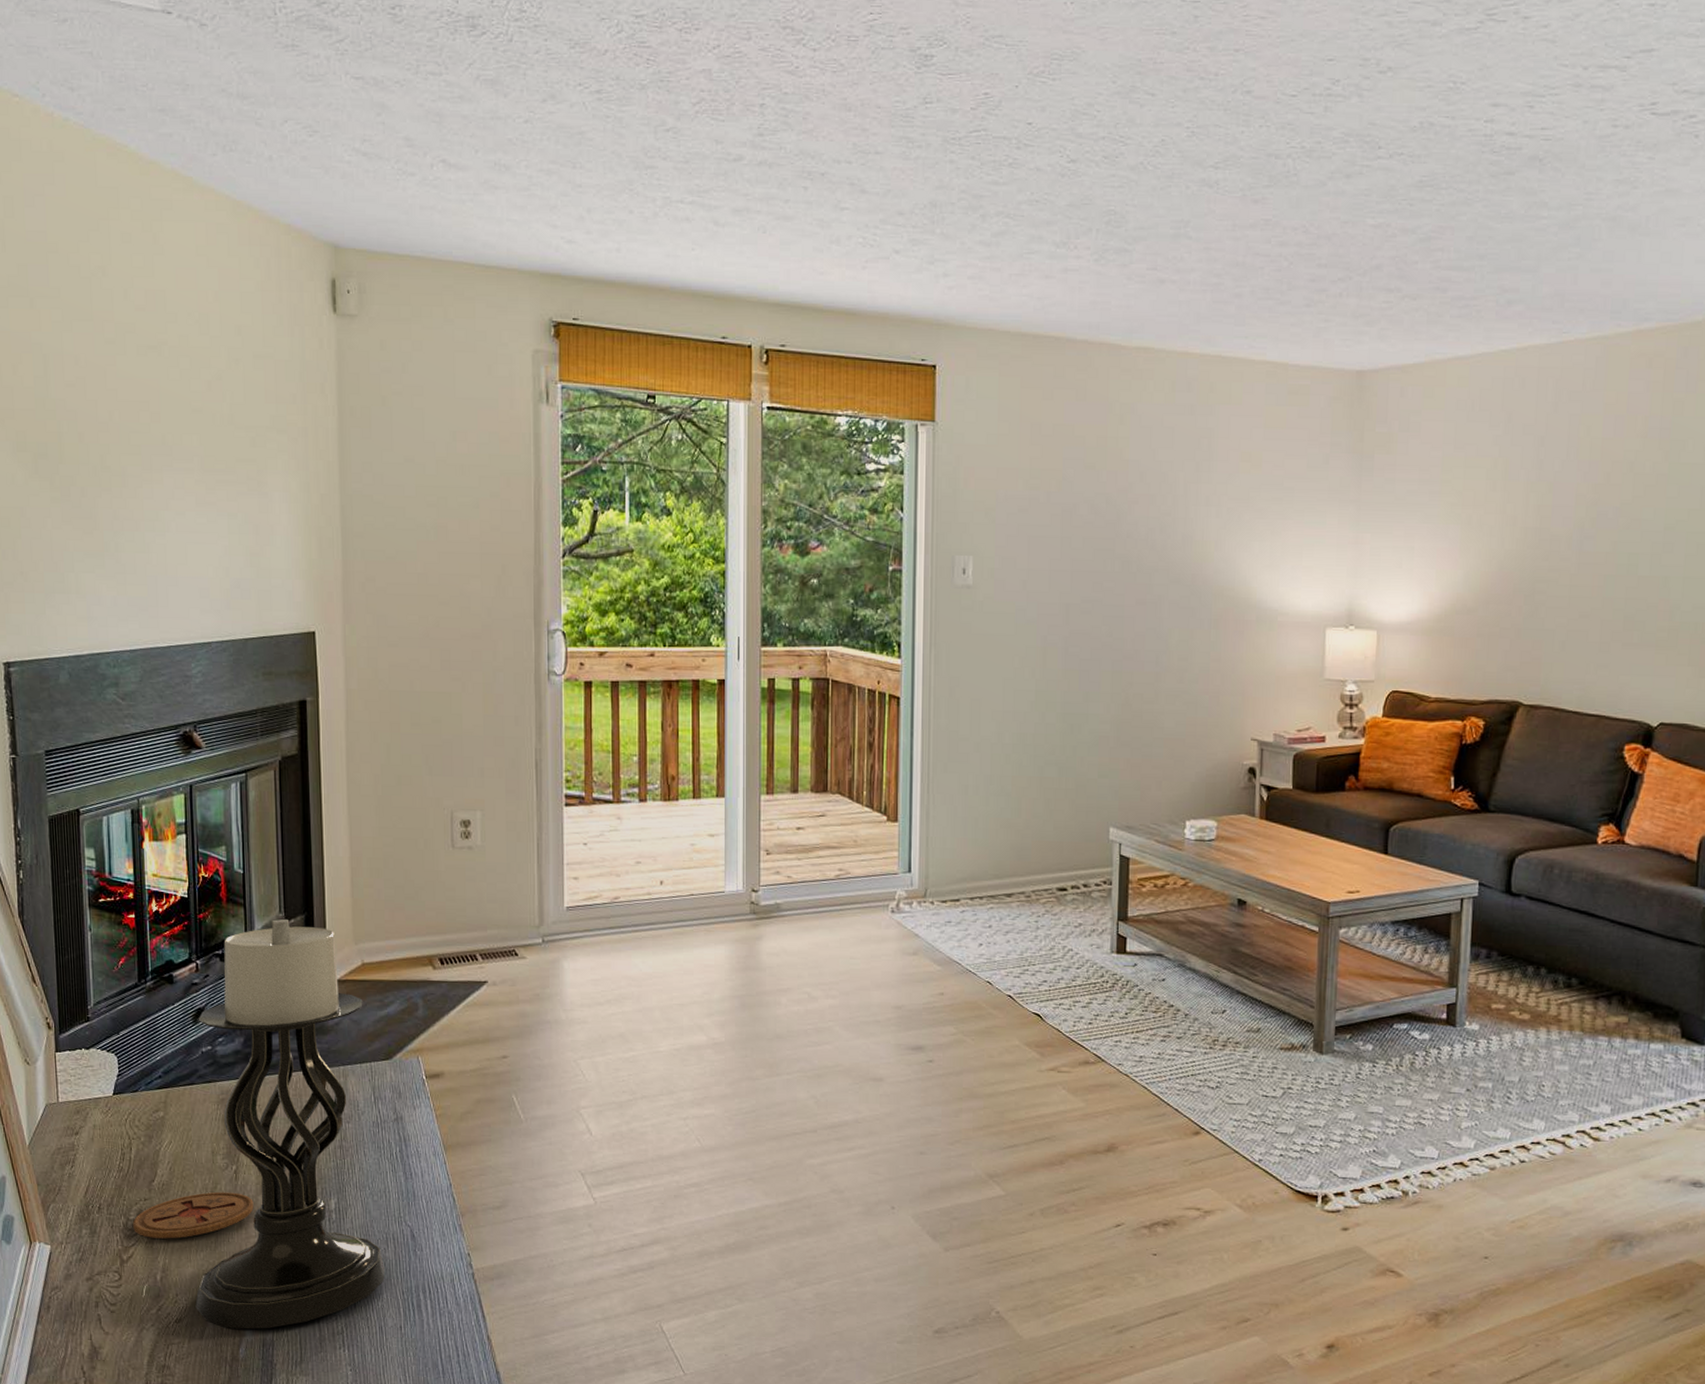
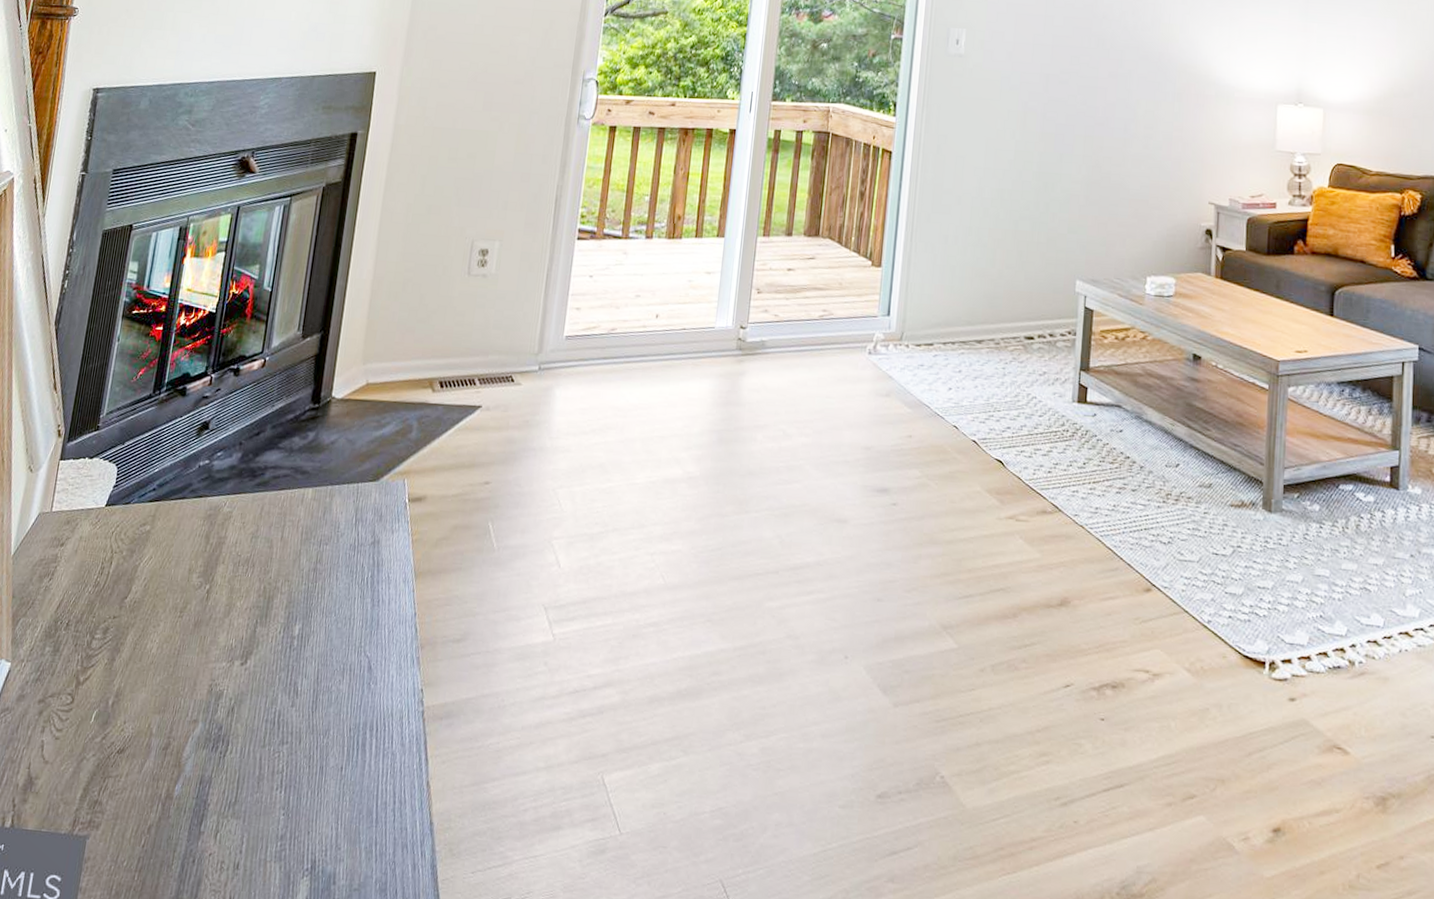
coaster: present [133,1191,254,1239] -> none [96,612,220,661]
candle holder: present [195,918,385,1329] -> none [140,336,361,765]

